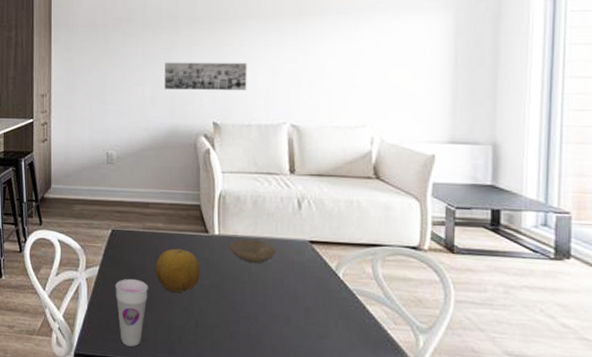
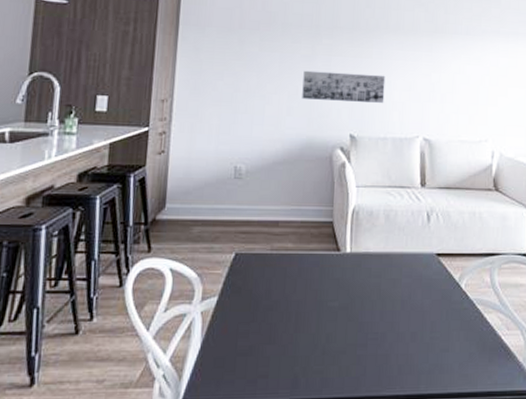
cup: present [115,278,148,347] -> none [234,307,273,387]
fruit: present [155,248,200,293] -> none [281,270,330,319]
bowl: present [229,240,276,263] -> none [360,257,405,280]

